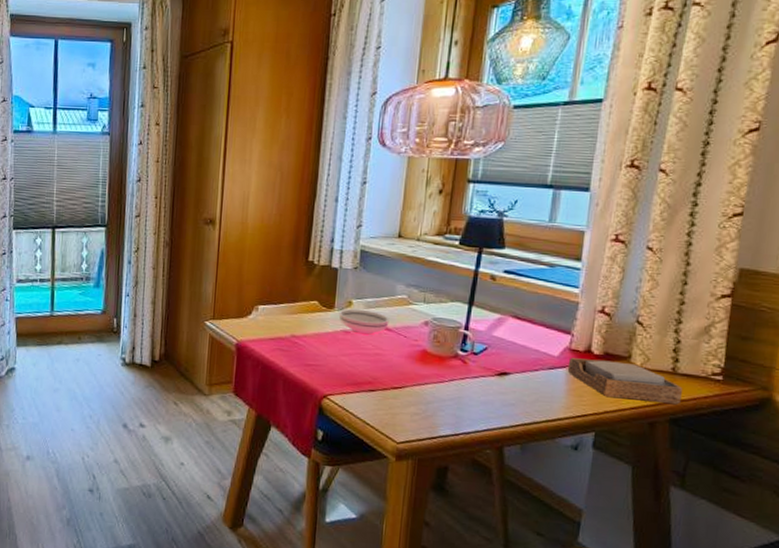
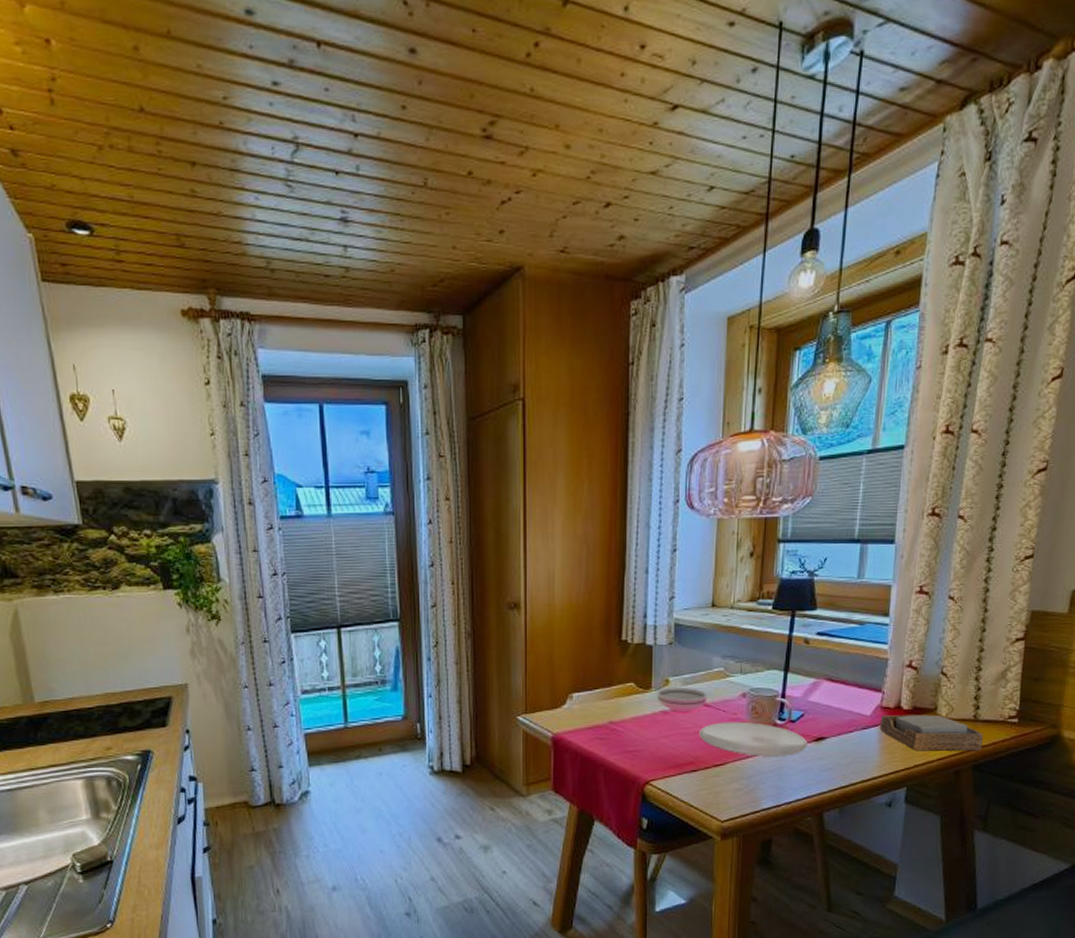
plate: none [379,347,490,387] -> present [699,721,808,757]

